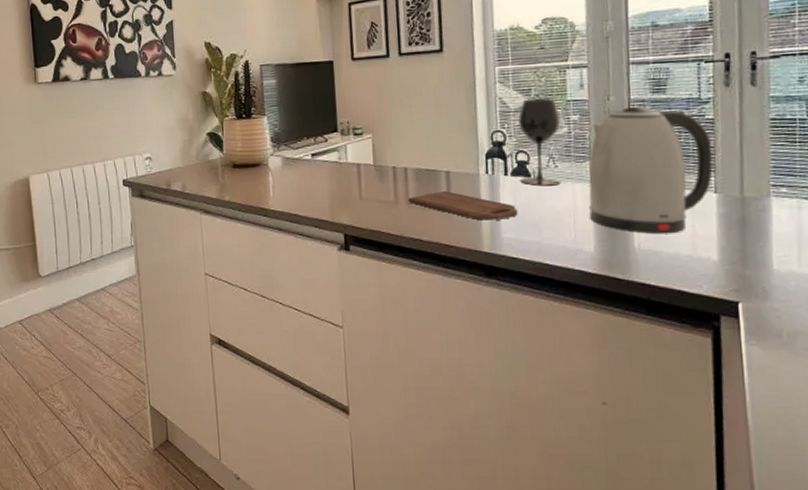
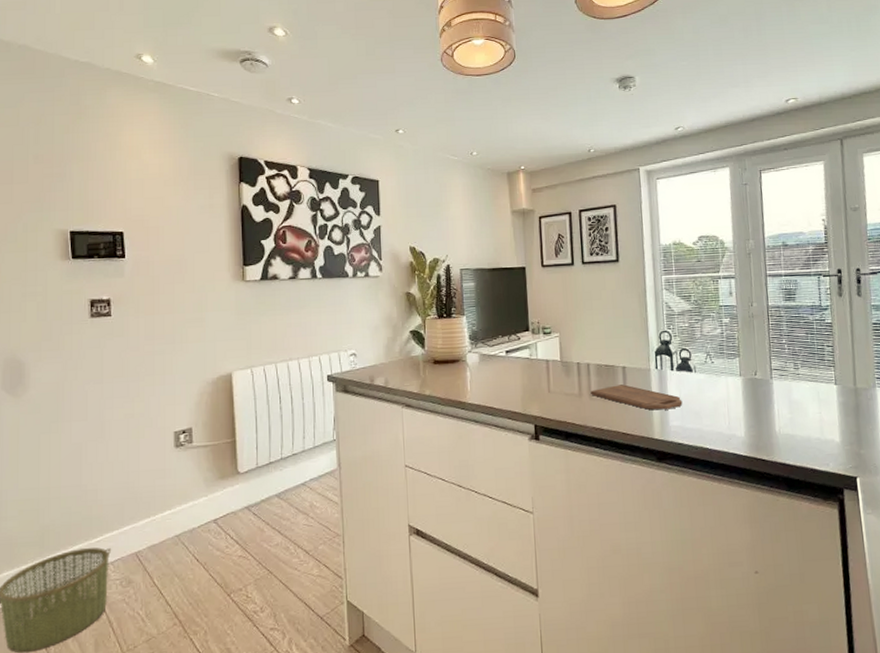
wineglass: present [518,98,560,186] -> none [681,304,716,380]
kettle: present [588,107,713,233] -> none [738,312,833,420]

